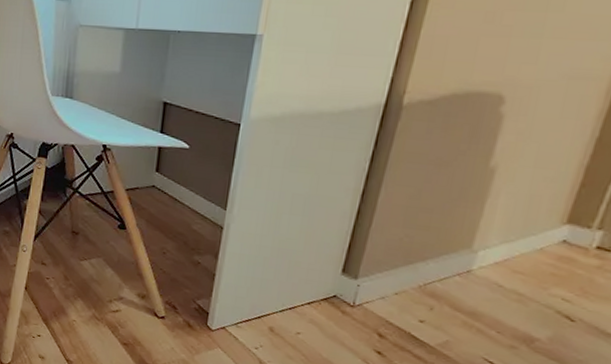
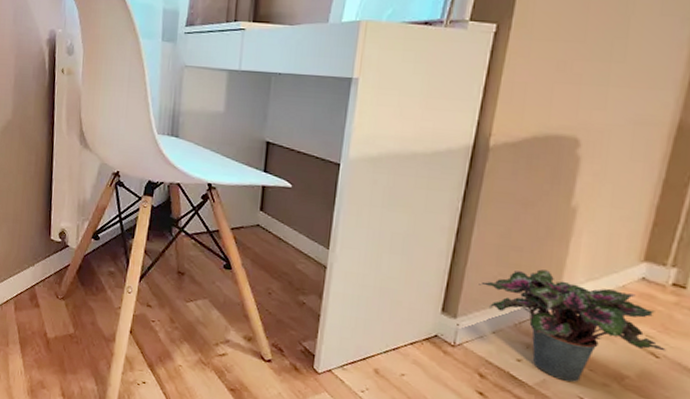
potted plant: none [383,231,583,344] -> present [479,269,666,382]

